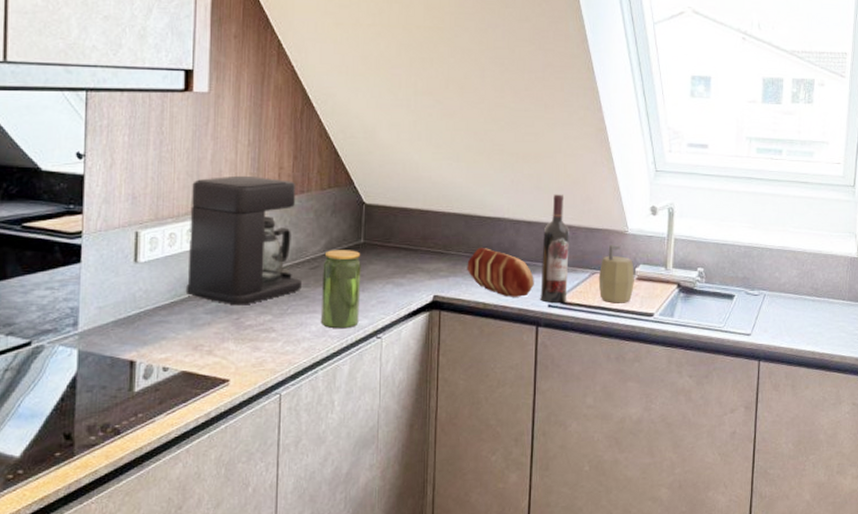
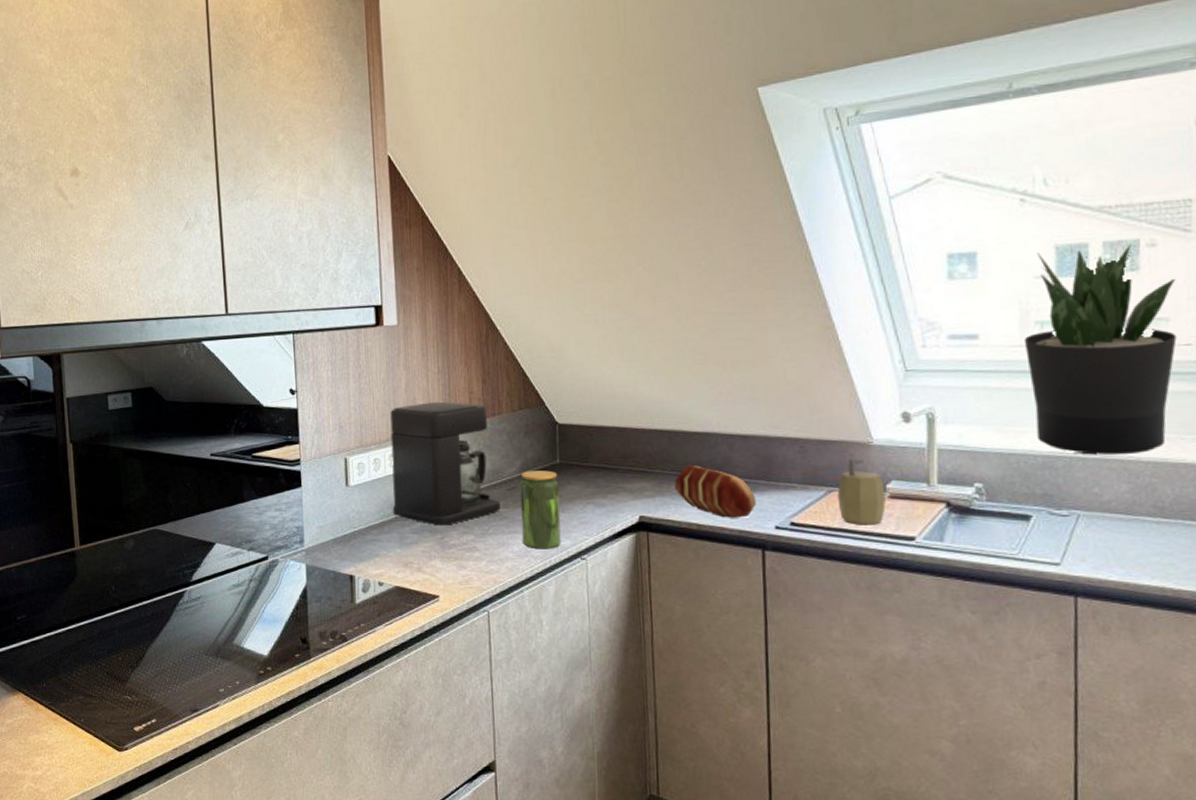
wine bottle: present [540,193,570,303] -> none [763,402,798,524]
planter: none [738,82,834,247] -> present [1023,244,1177,456]

